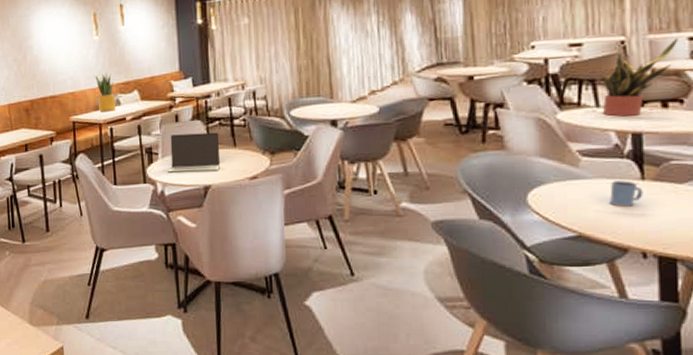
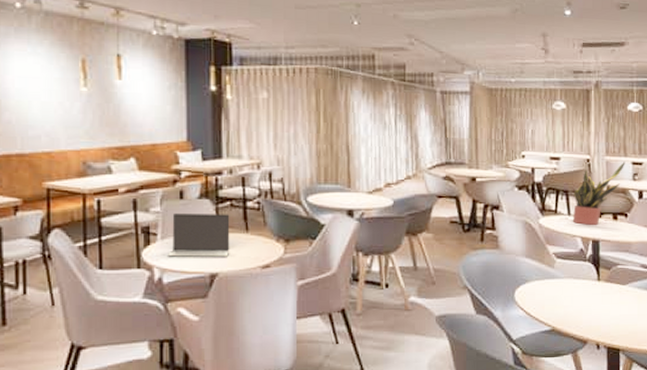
planter: present [94,72,116,114] -> none [78,133,106,182]
mug: present [610,180,644,208] -> none [576,281,599,305]

